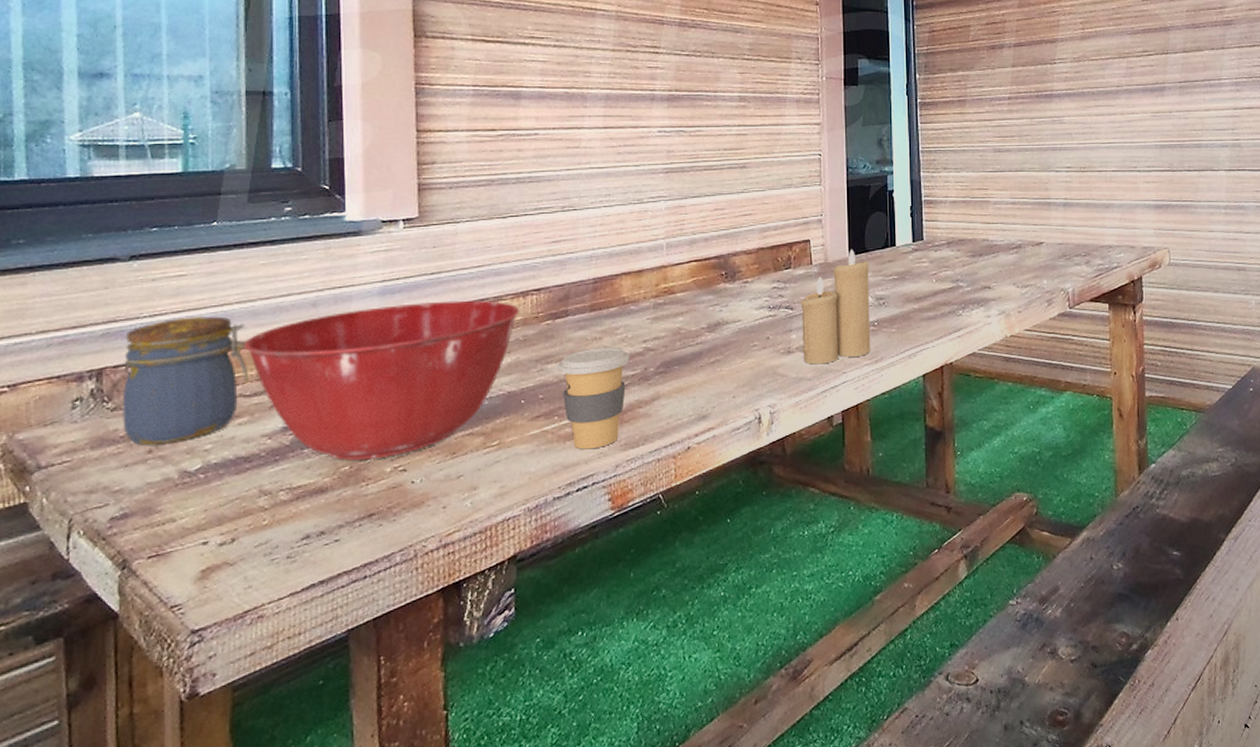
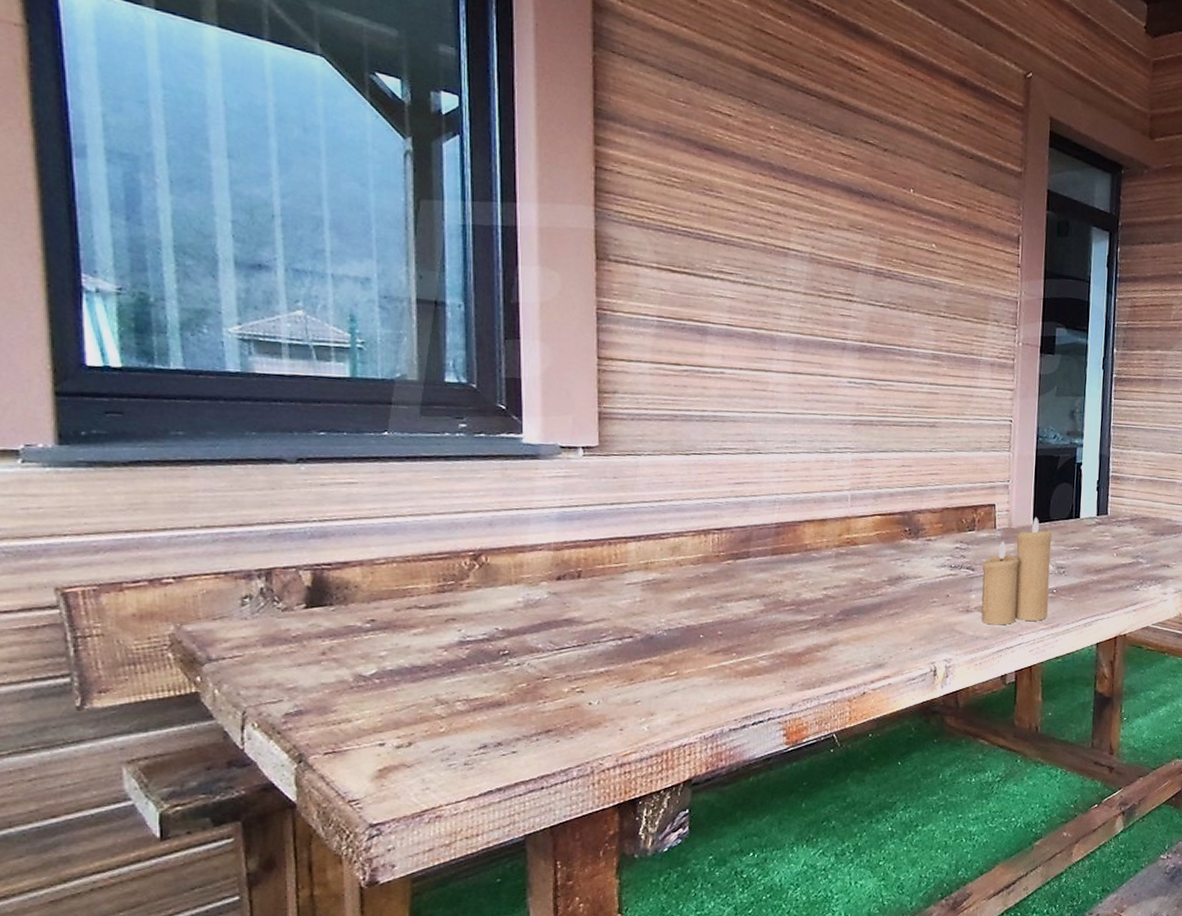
jar: present [121,315,249,445] -> none [293,524,424,647]
mixing bowl: present [243,300,519,460] -> none [418,531,700,679]
coffee cup: present [558,347,630,450] -> none [737,590,810,687]

